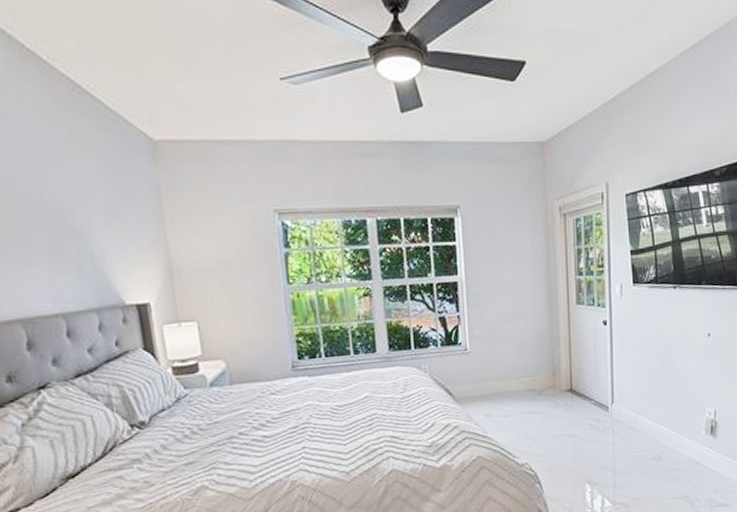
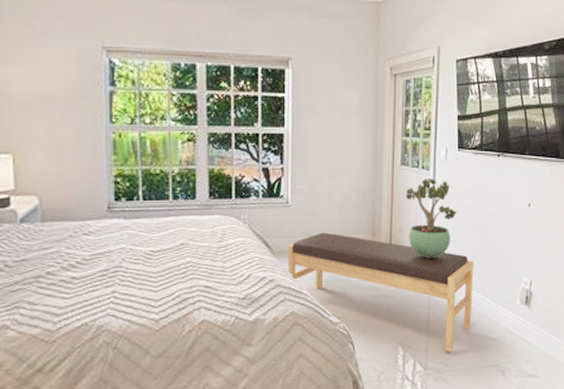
bench: none [470,376,658,487] -> present [288,232,474,353]
potted plant: none [582,315,636,395] -> present [405,178,457,258]

